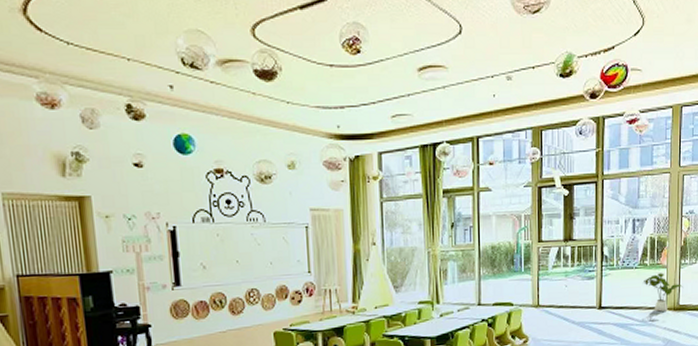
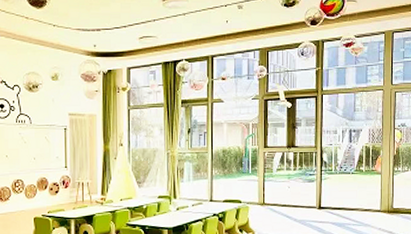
house plant: present [642,273,683,312] -> none [359,178,396,214]

